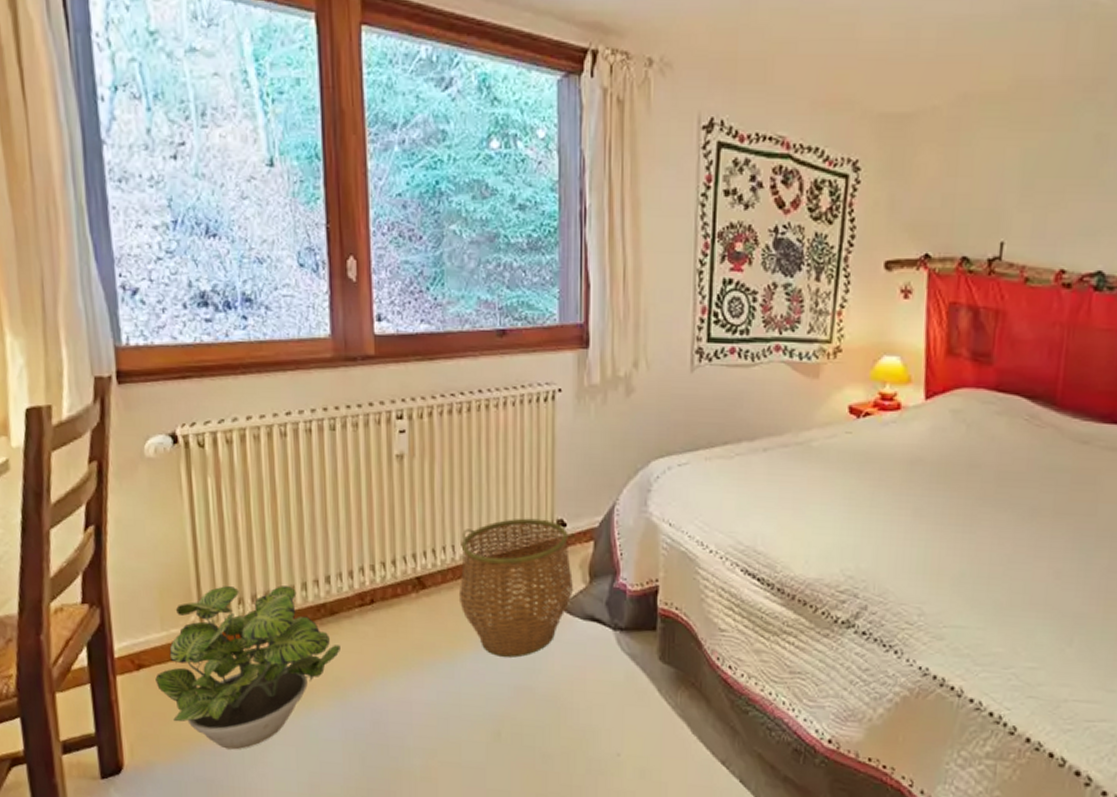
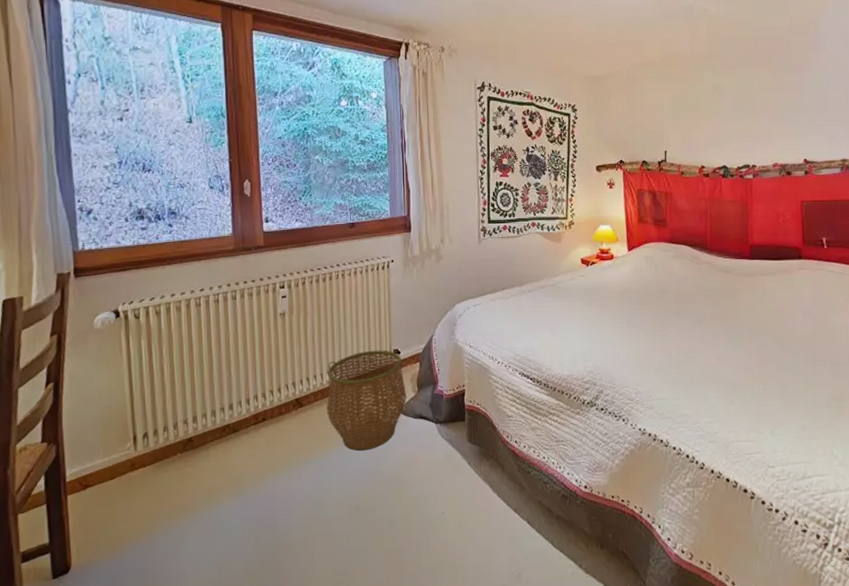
potted plant: present [155,586,340,750] -> none [98,414,241,543]

